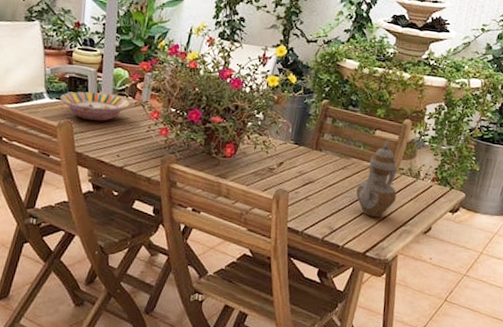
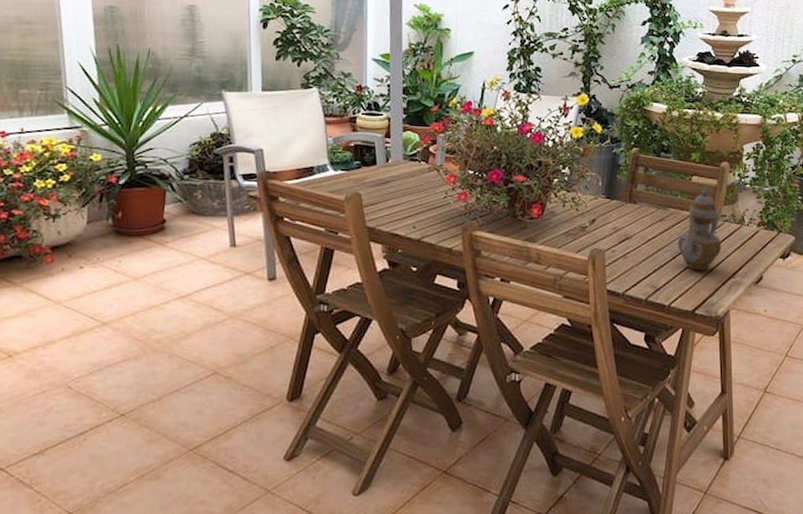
serving bowl: present [60,91,131,121] -> none [346,159,424,192]

